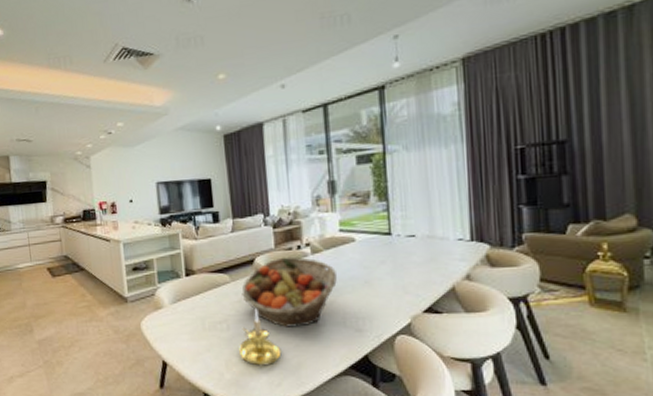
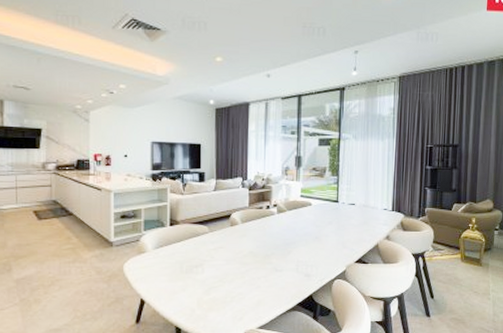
candle holder: present [239,309,282,366] -> none [210,256,245,304]
fruit basket: present [242,256,337,327] -> none [217,214,295,272]

